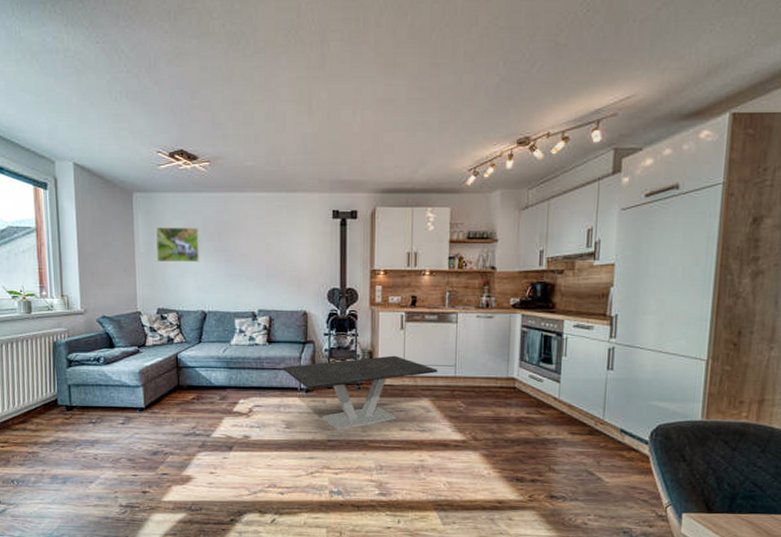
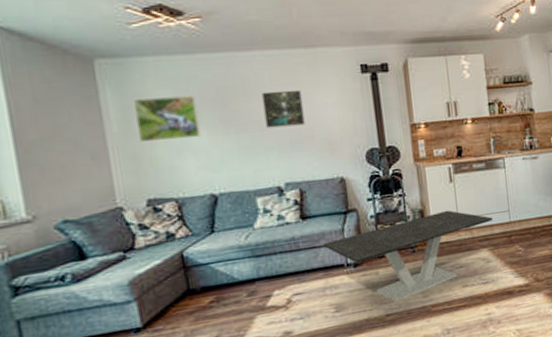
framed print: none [249,229,280,261] -> present [261,90,305,128]

